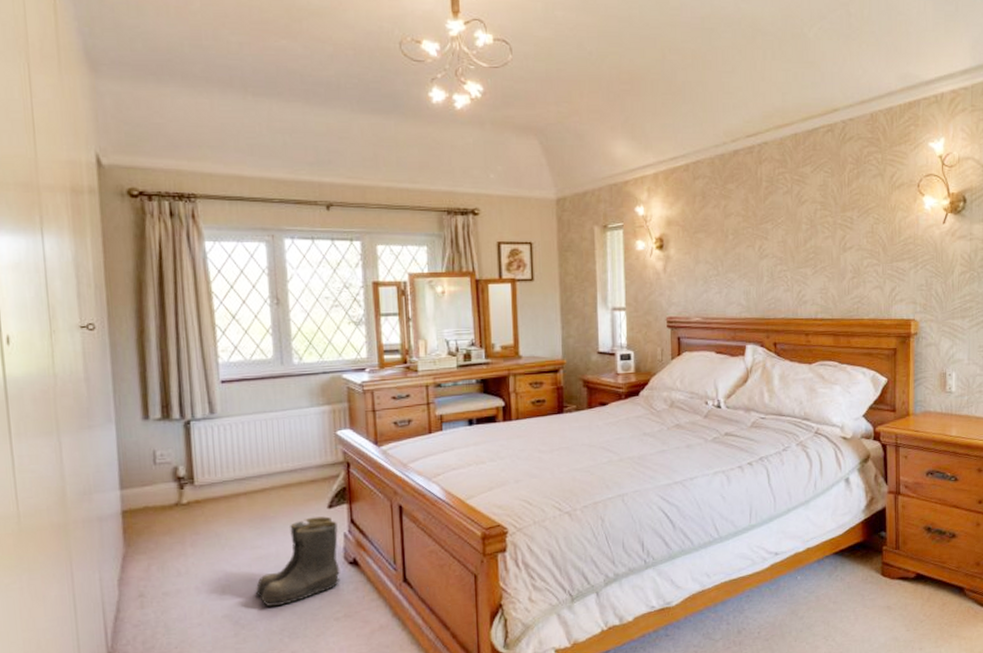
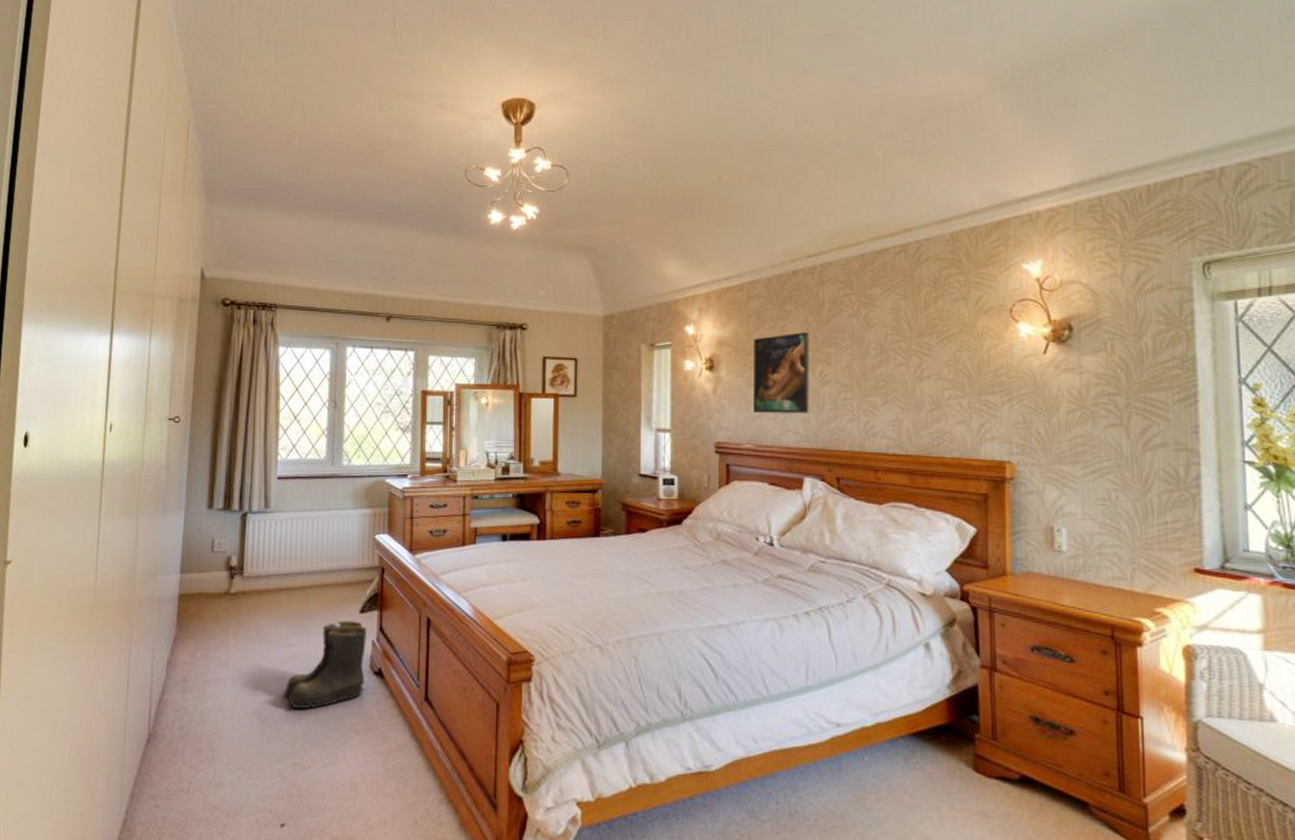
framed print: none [699,210,750,288] -> present [753,332,809,414]

